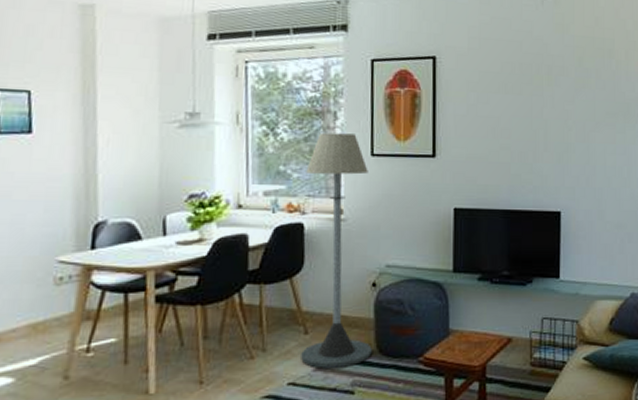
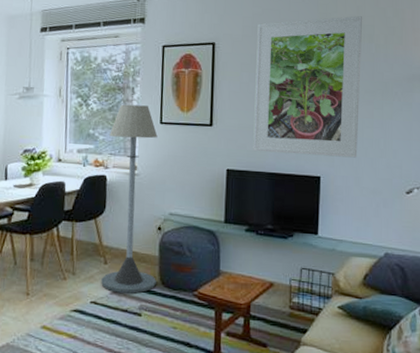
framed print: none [484,27,602,189] -> present [253,16,363,158]

